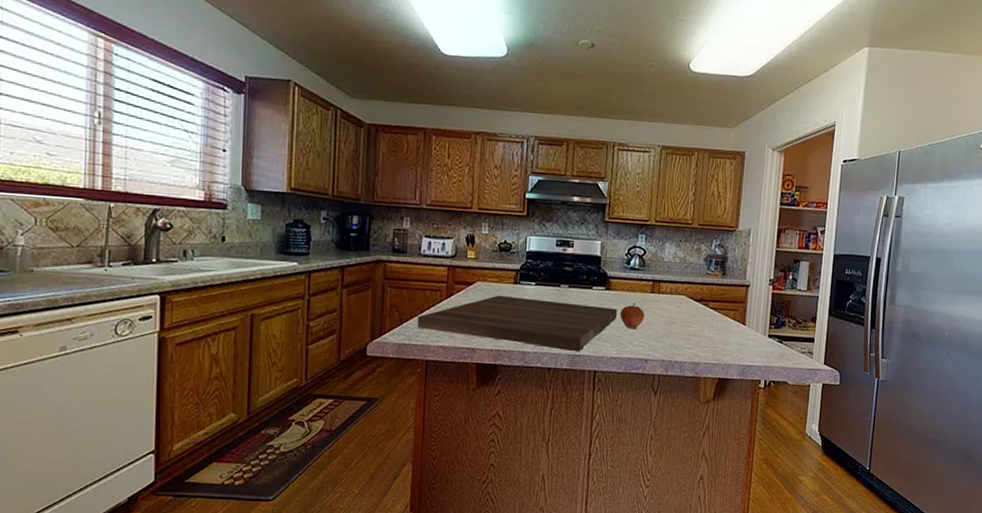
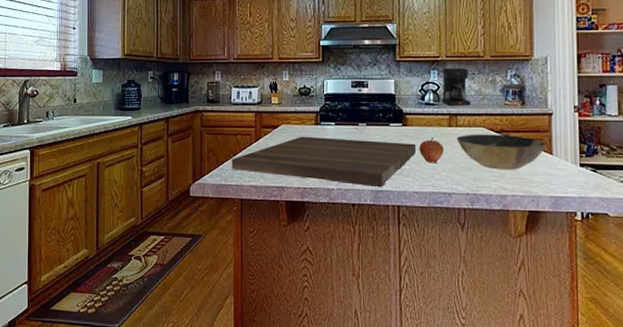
coffee maker: none [647,232,675,273] -> present [441,67,471,106]
bowl: none [657,301,741,339] -> present [456,134,546,170]

